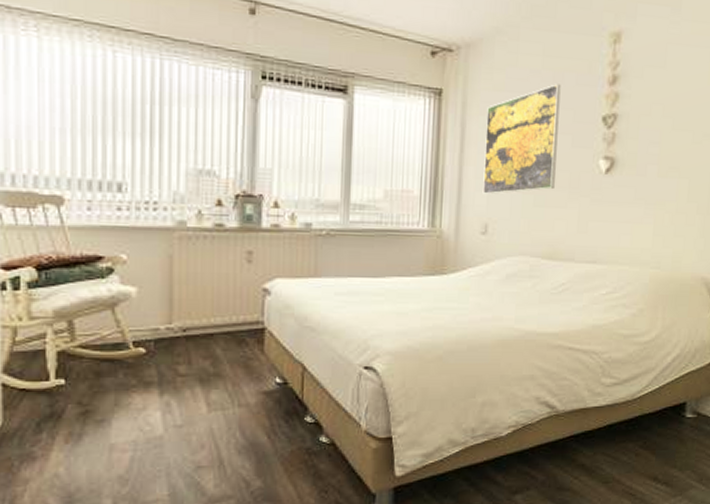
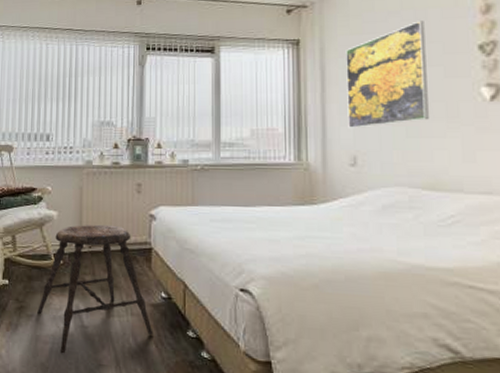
stool: none [111,302,265,461] -> present [37,224,153,354]

